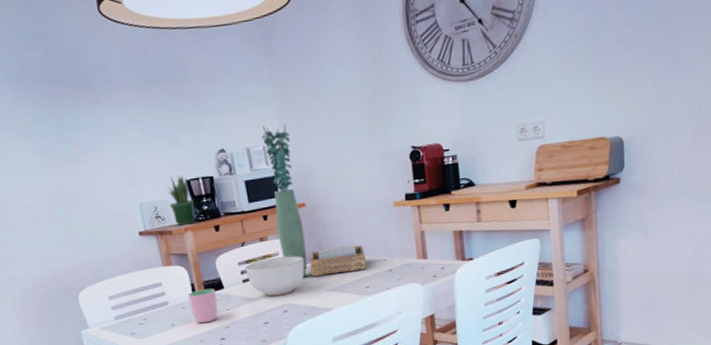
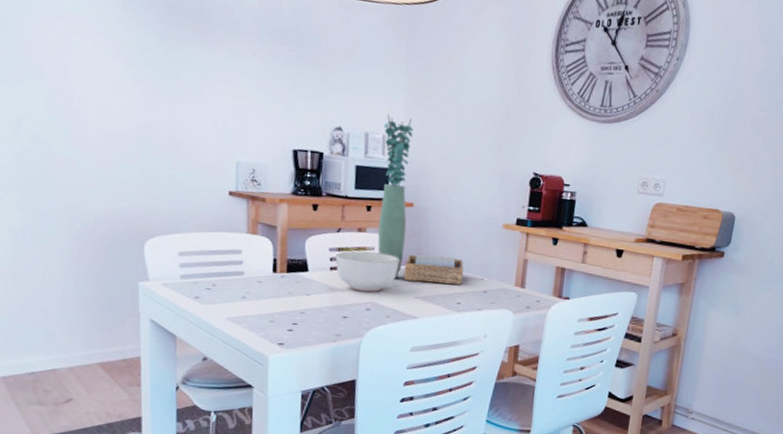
planter: present [167,175,196,226] -> none [269,141,298,197]
cup: present [187,288,219,324] -> none [266,267,298,304]

